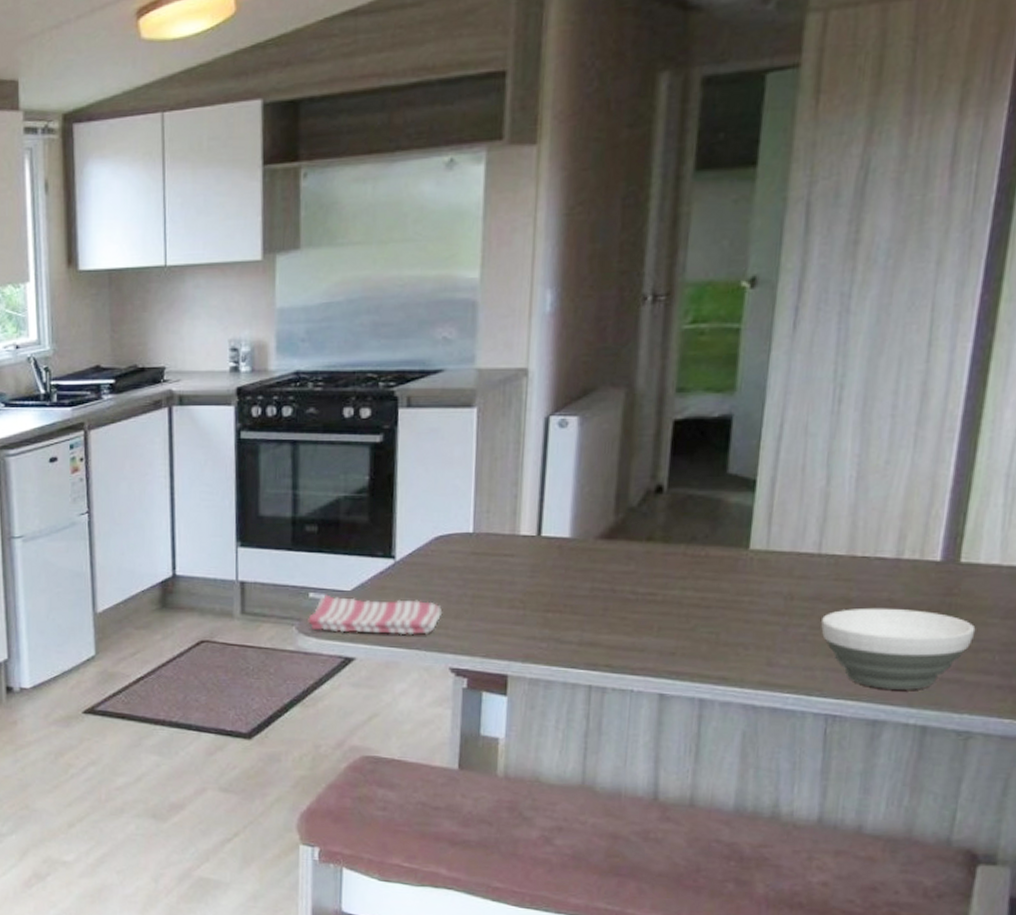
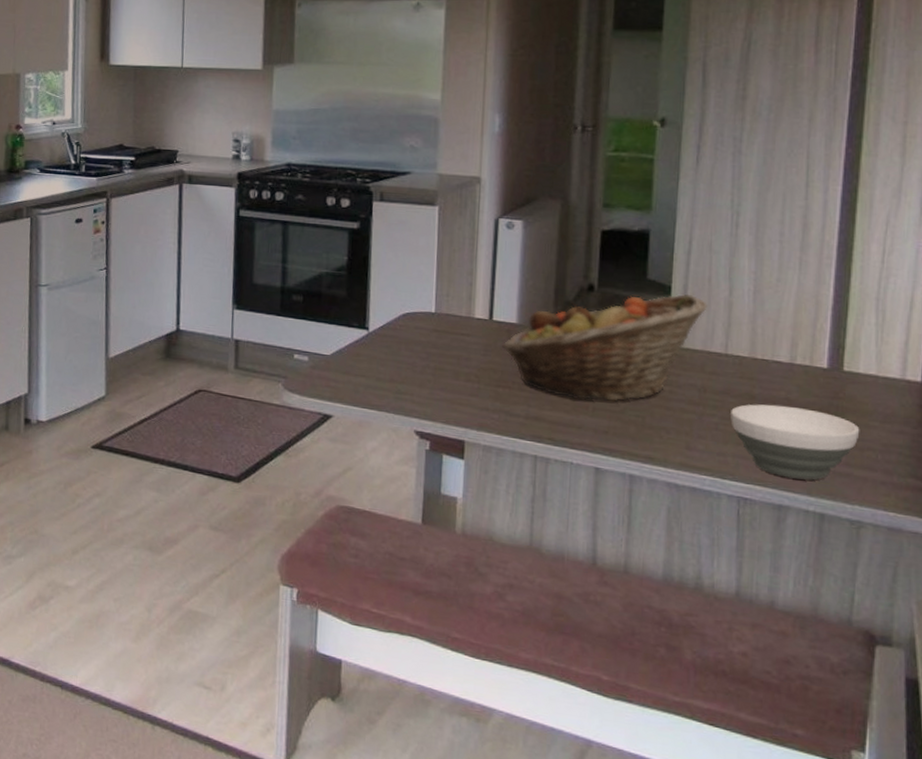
dish towel: present [308,594,443,635] -> none [292,357,409,399]
fruit basket: none [552,487,800,619] -> present [502,294,708,401]

